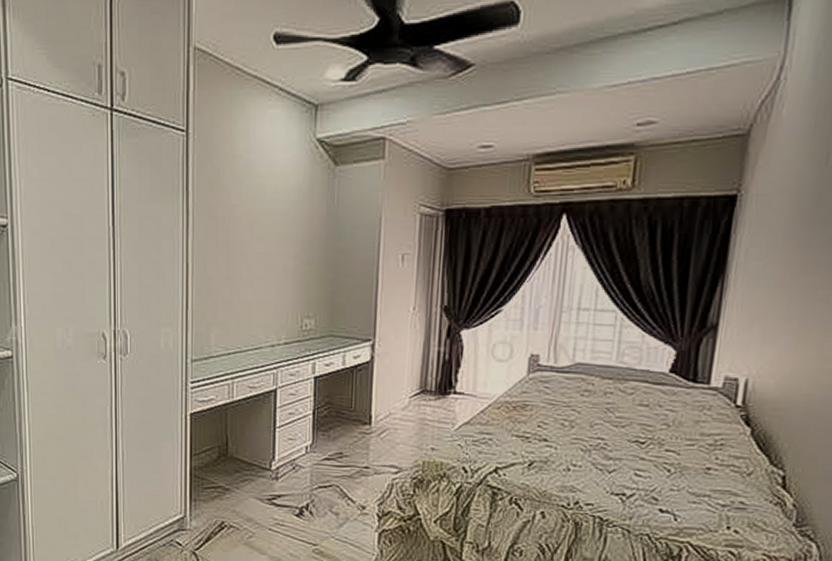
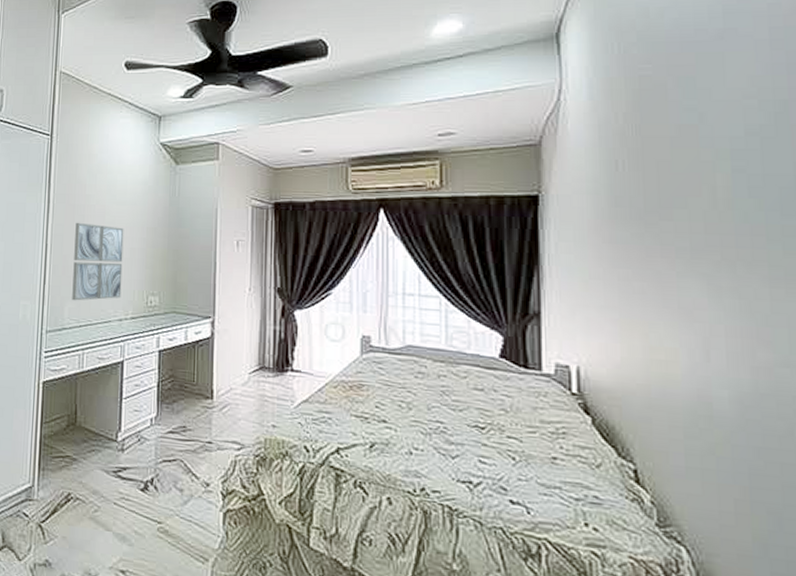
wall art: none [218,237,275,327] -> present [72,222,124,301]

